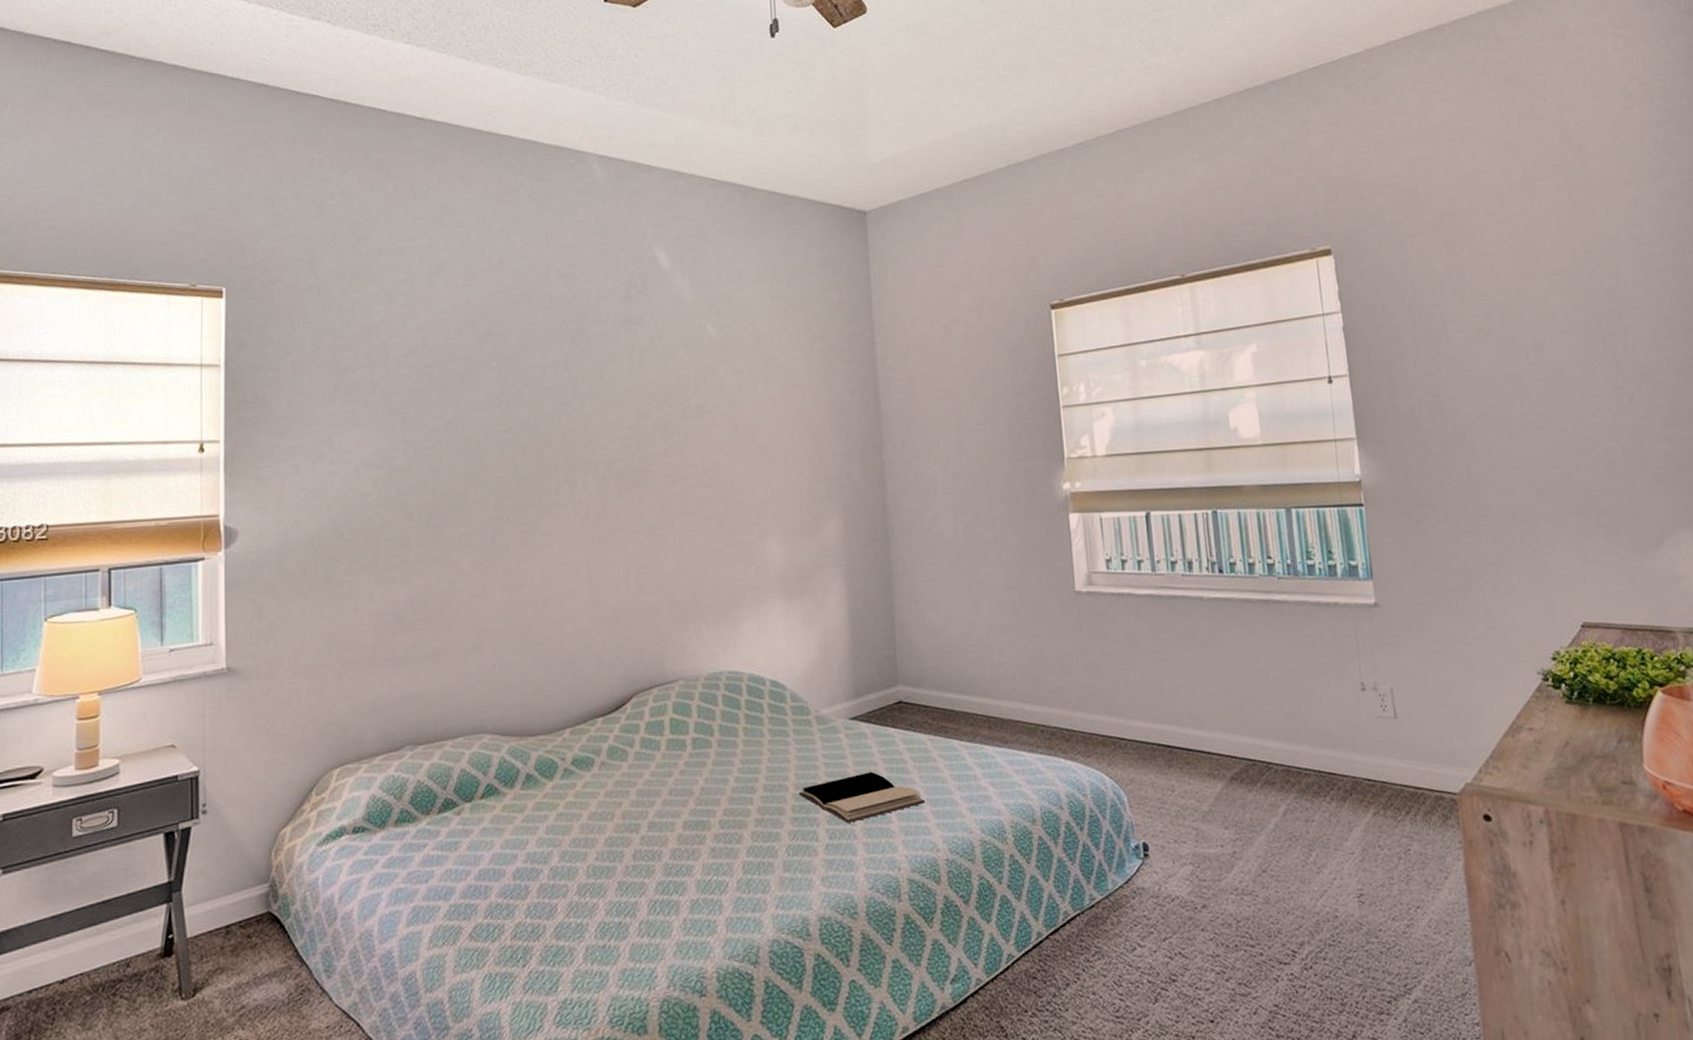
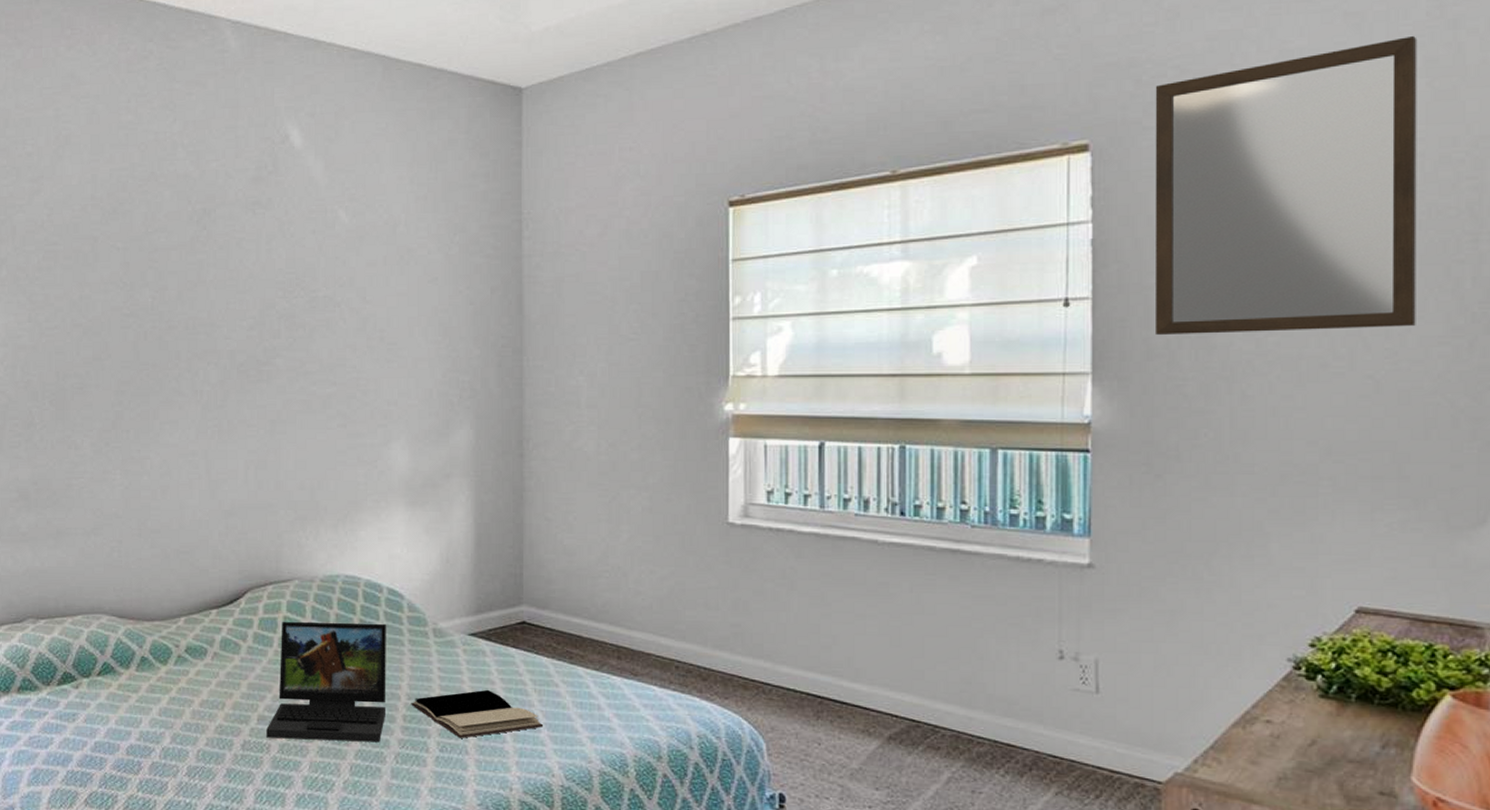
laptop: none [657,716,775,845] -> present [266,622,386,743]
home mirror: none [1374,160,1589,403] -> present [1154,36,1417,335]

